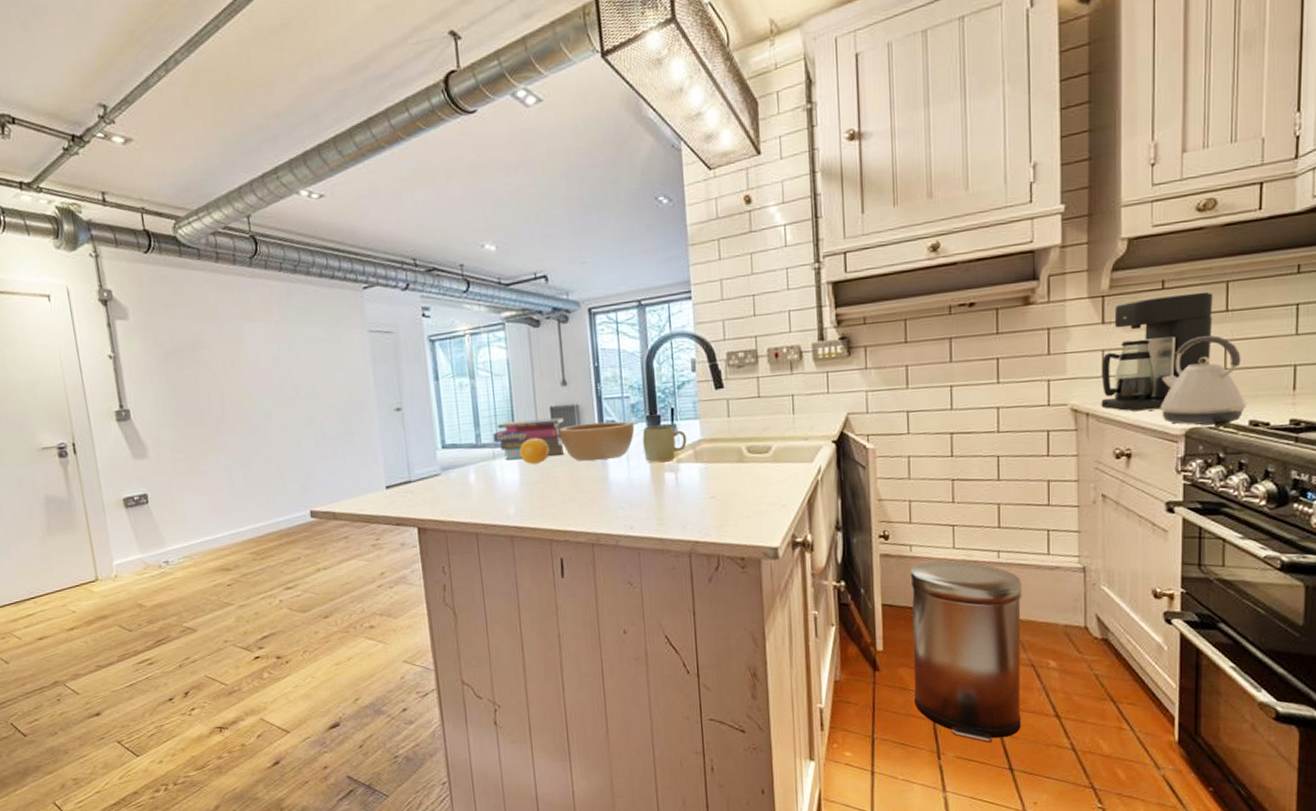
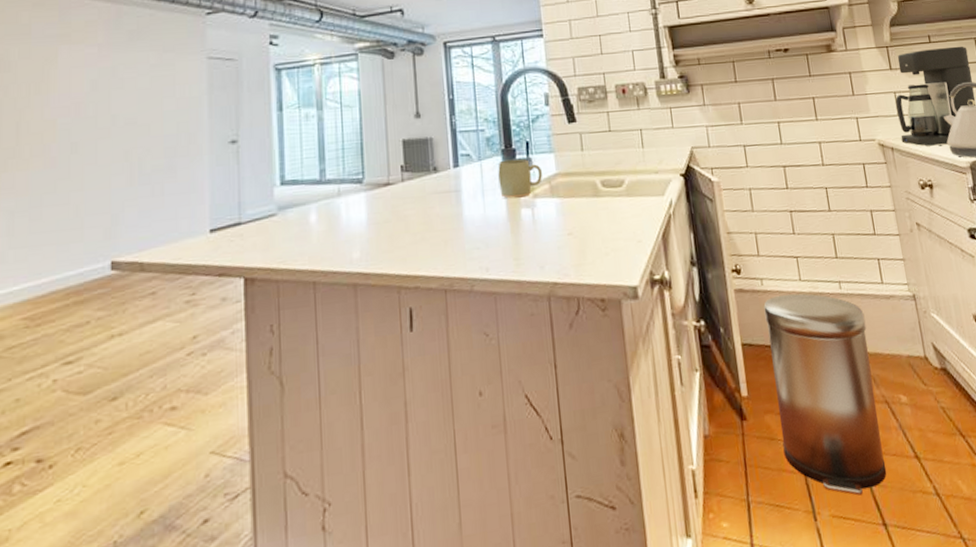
books: present [493,417,565,460] -> none [339,151,417,197]
fruit: present [519,437,550,465] -> none [367,172,401,203]
bowl: present [558,421,635,462] -> none [411,155,490,198]

